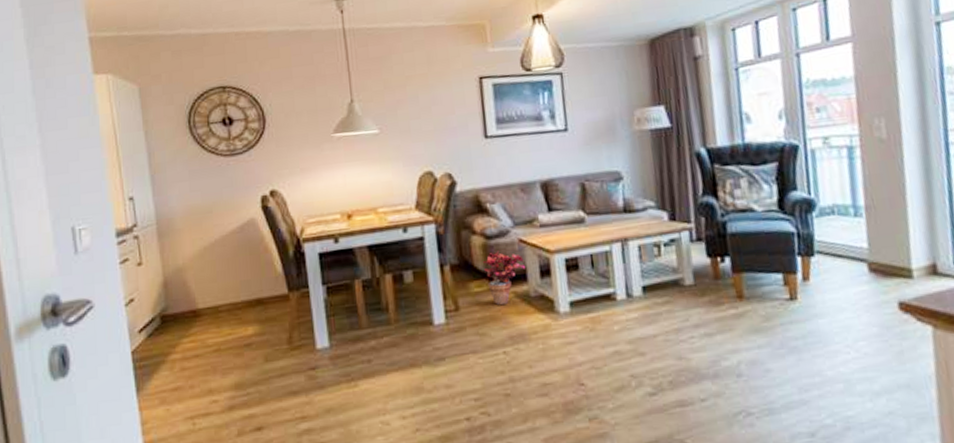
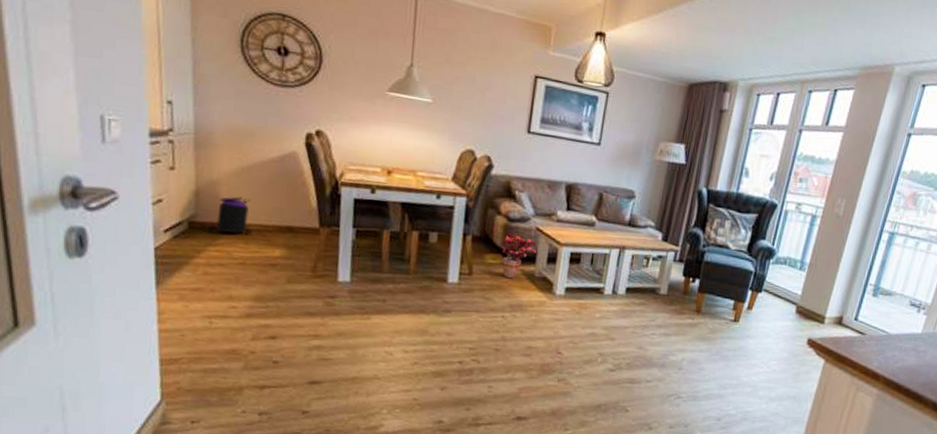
trash can: none [179,278,223,324] -> present [207,196,253,235]

